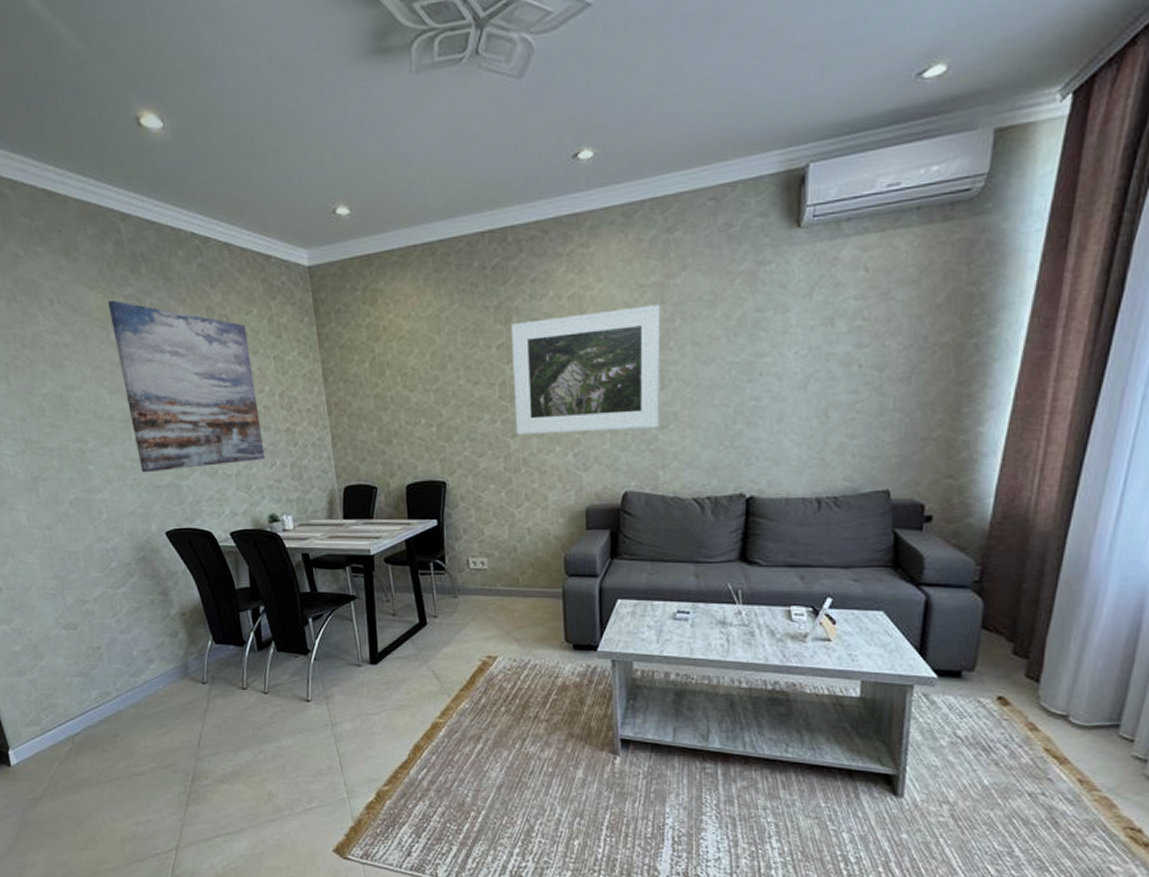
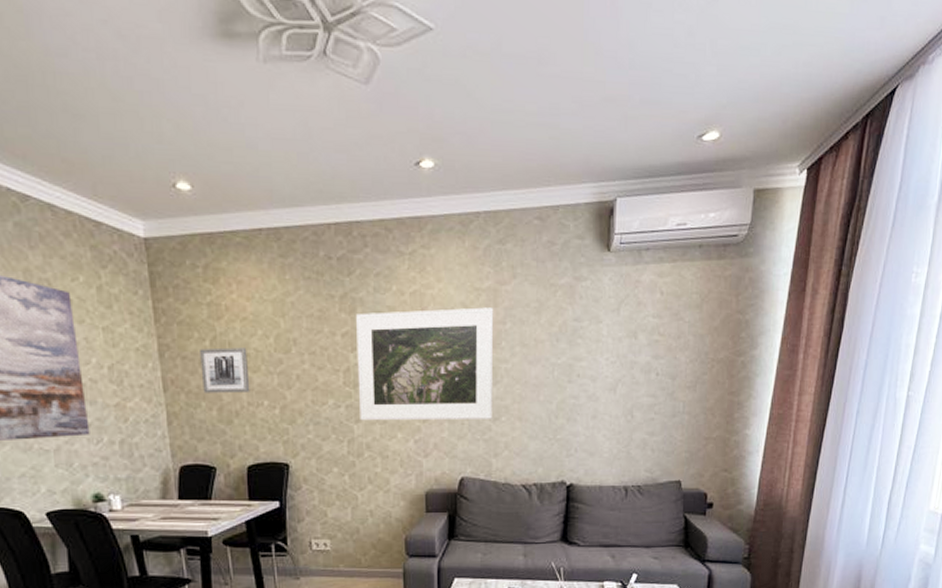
wall art: none [360,367,408,415] -> present [200,347,250,394]

